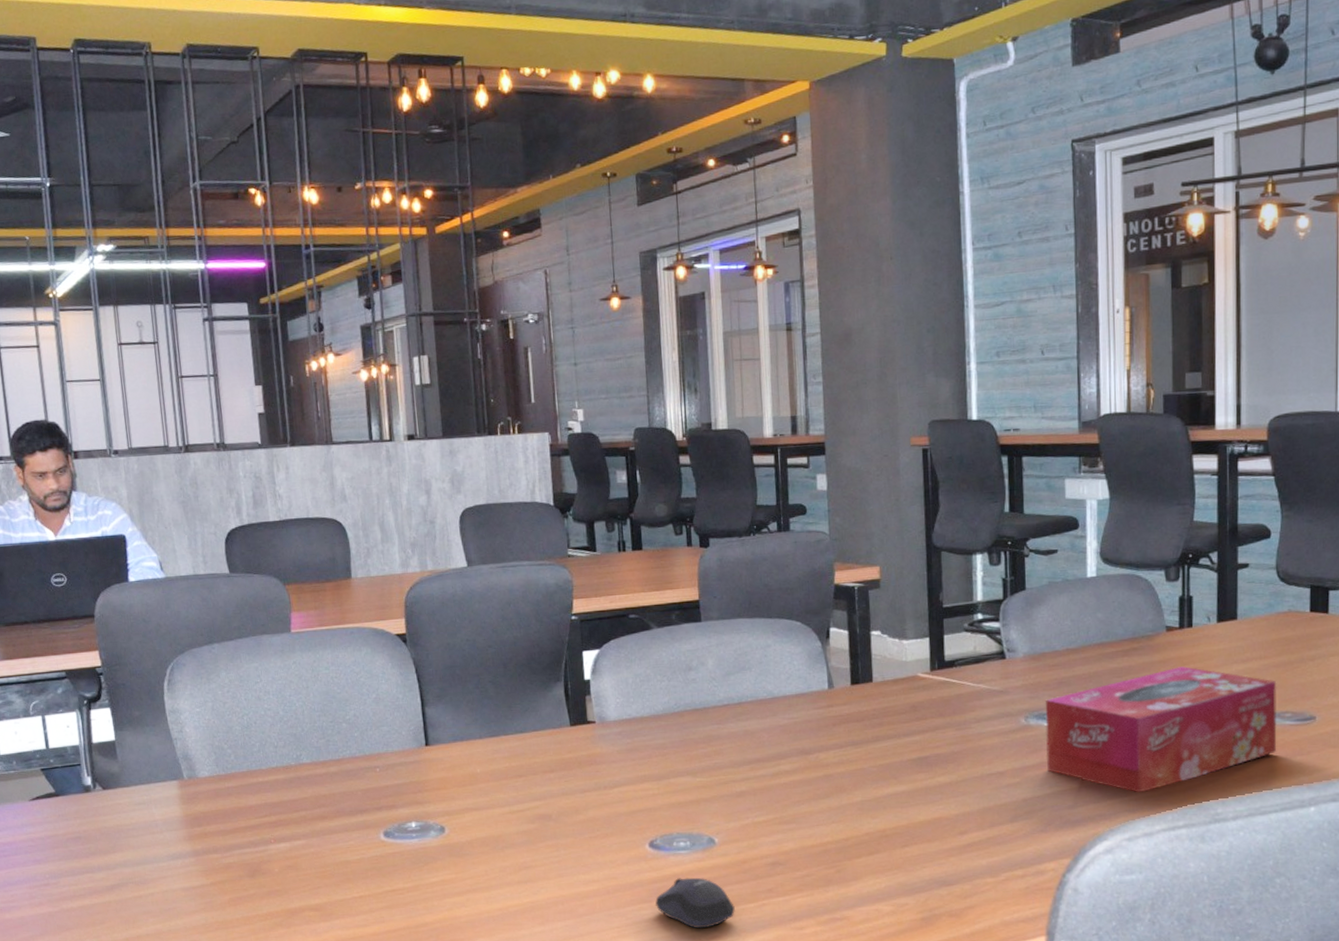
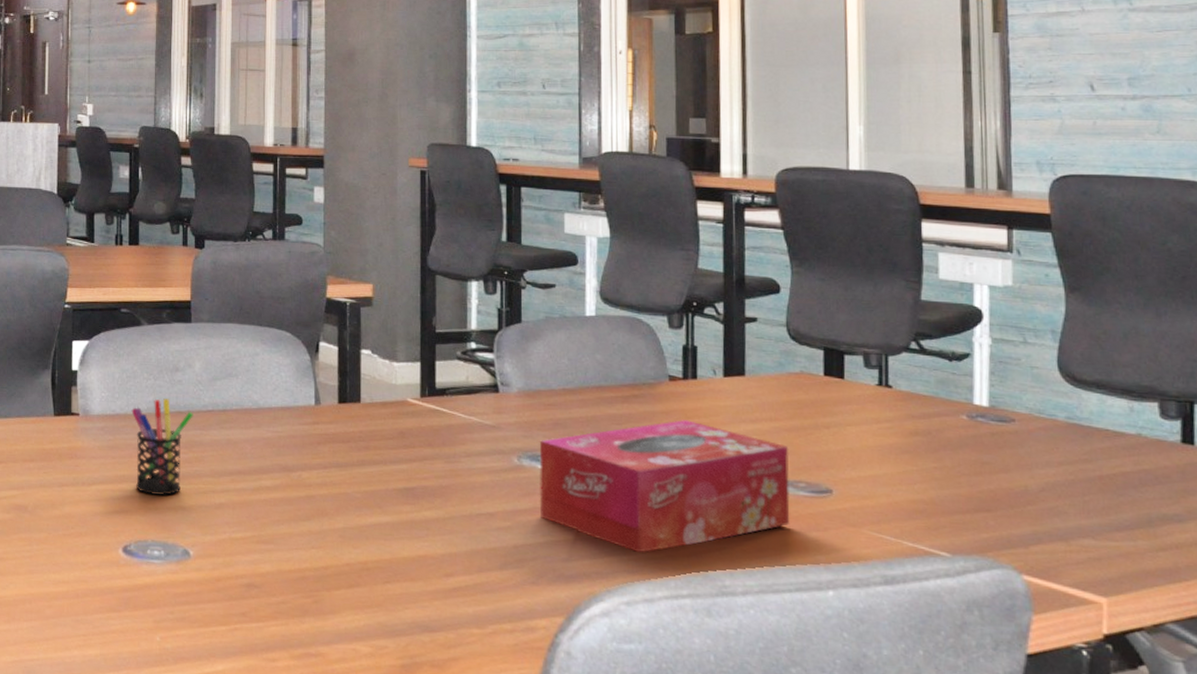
pen holder: none [647,698,710,791] -> present [131,399,193,496]
computer mouse: present [655,877,735,929] -> none [125,589,206,648]

